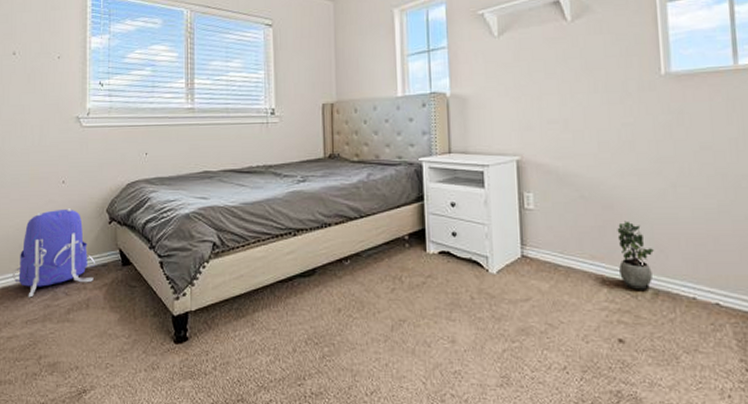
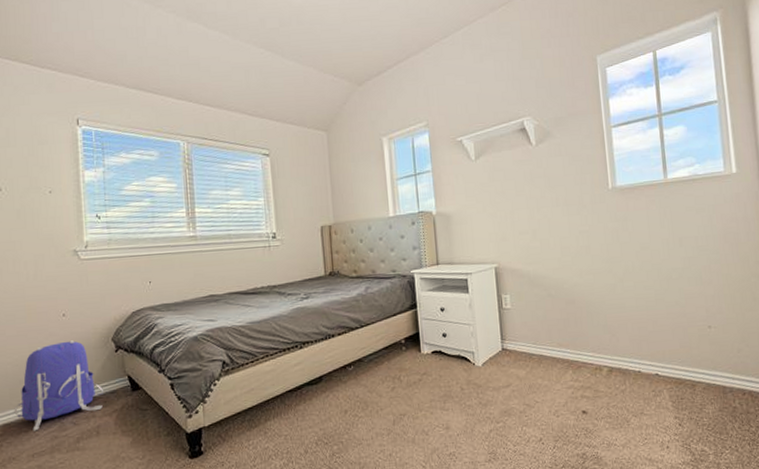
potted plant: present [617,221,654,290] -> none [578,312,607,369]

